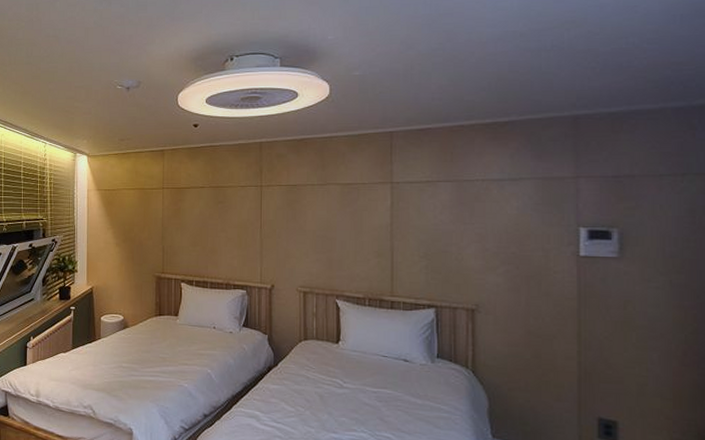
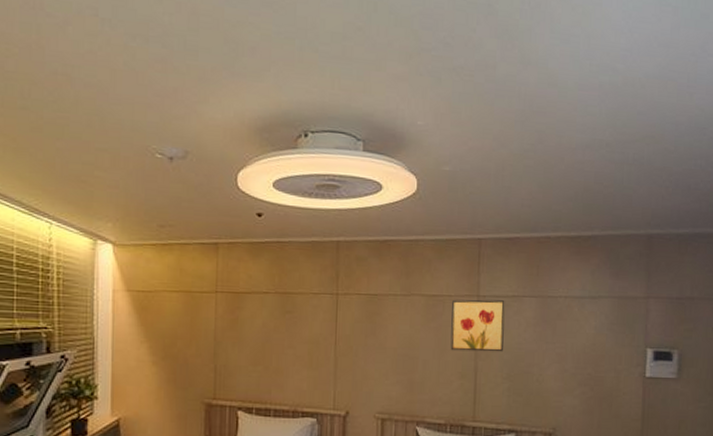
wall art: none [365,186,419,233] -> present [450,299,505,352]

